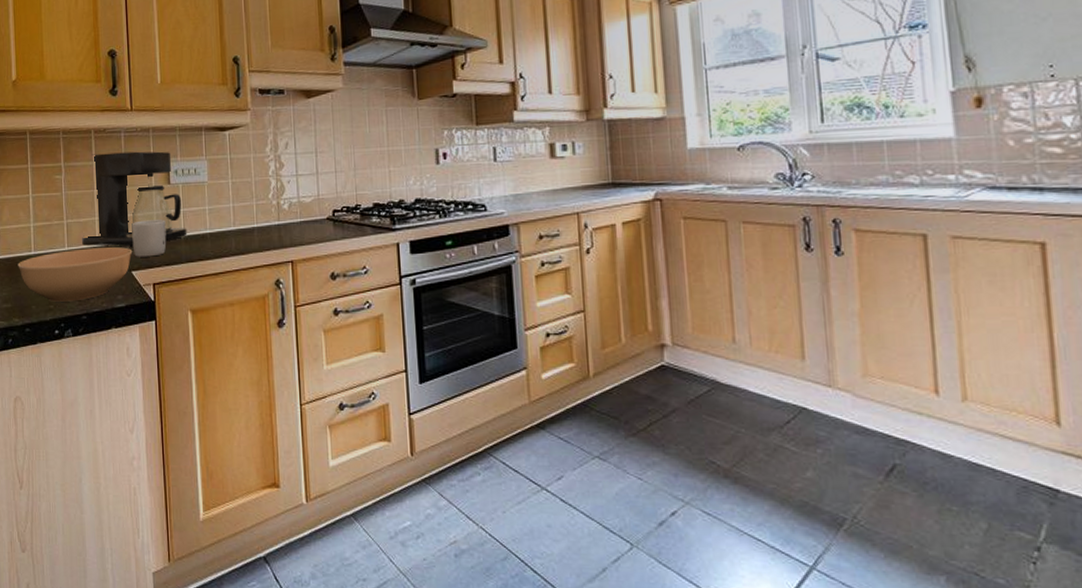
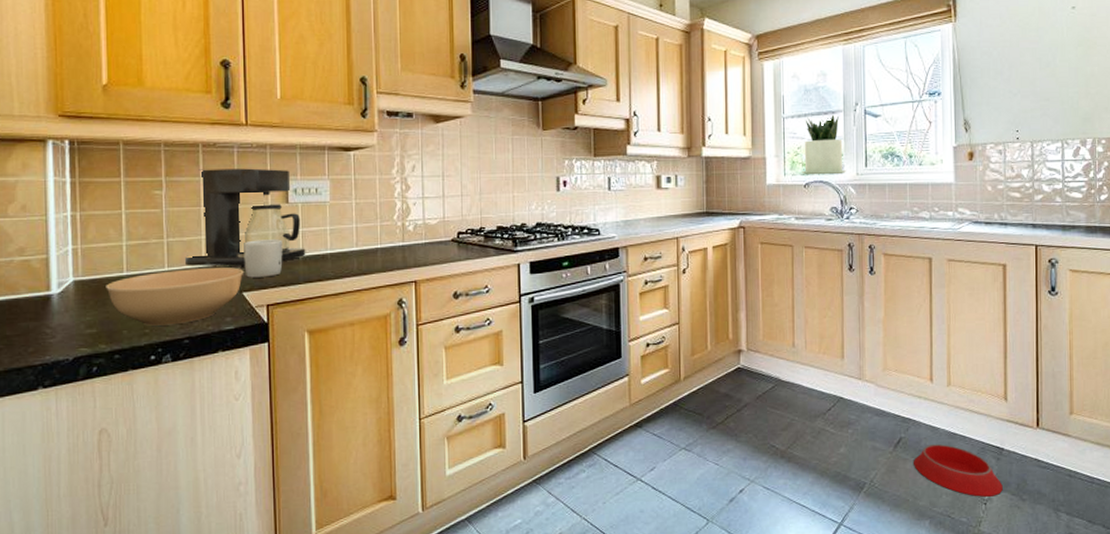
planter: none [734,61,794,136] -> present [802,114,846,175]
pet bowl: none [916,476,1062,554] -> present [914,444,1003,497]

